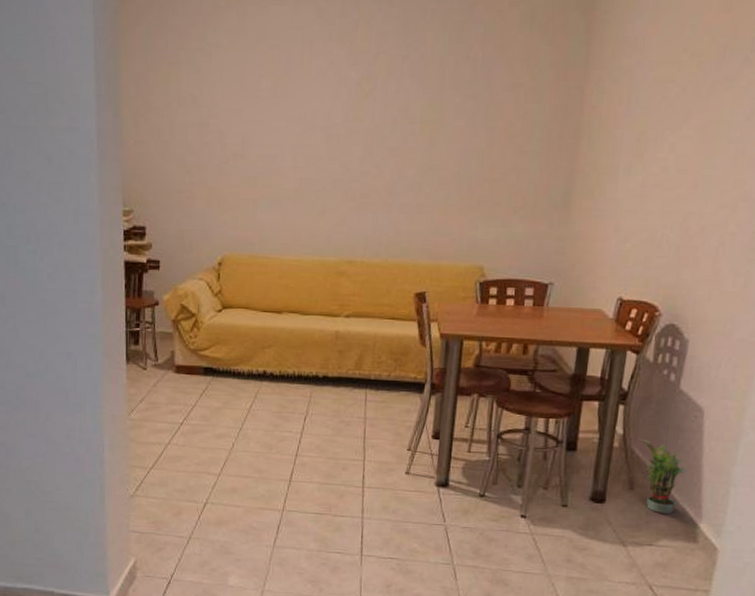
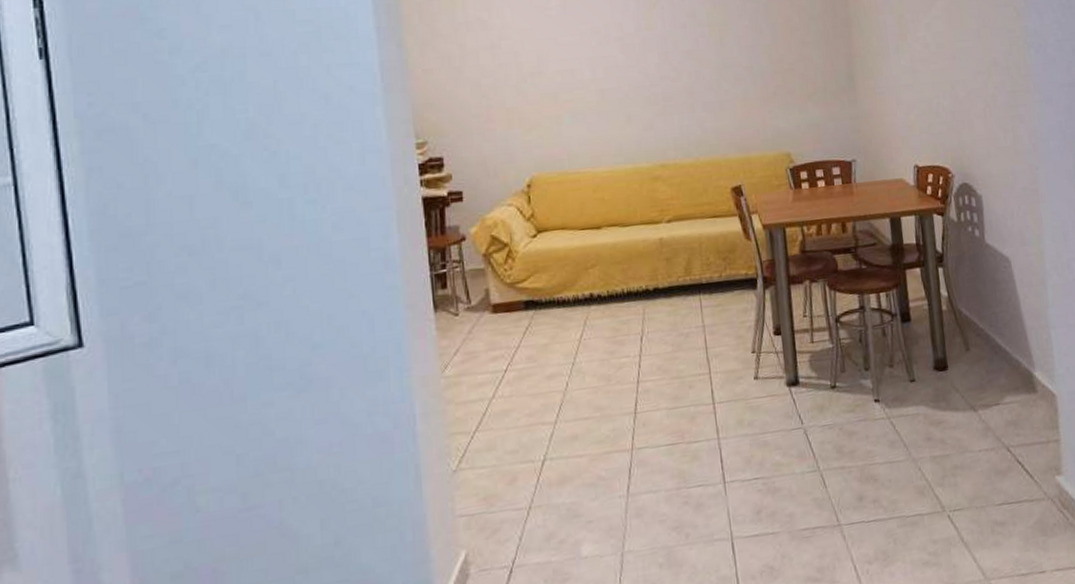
potted plant: present [637,437,688,514] -> none [961,296,1011,370]

